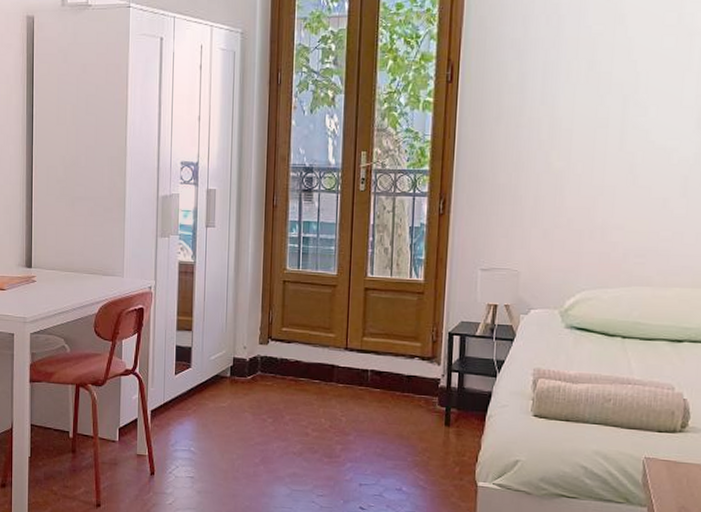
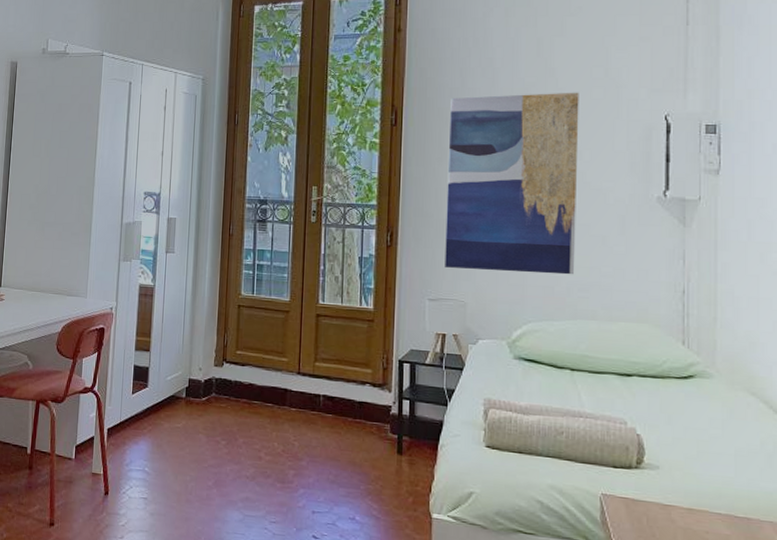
wall art: none [499,41,650,240] -> present [445,92,579,275]

